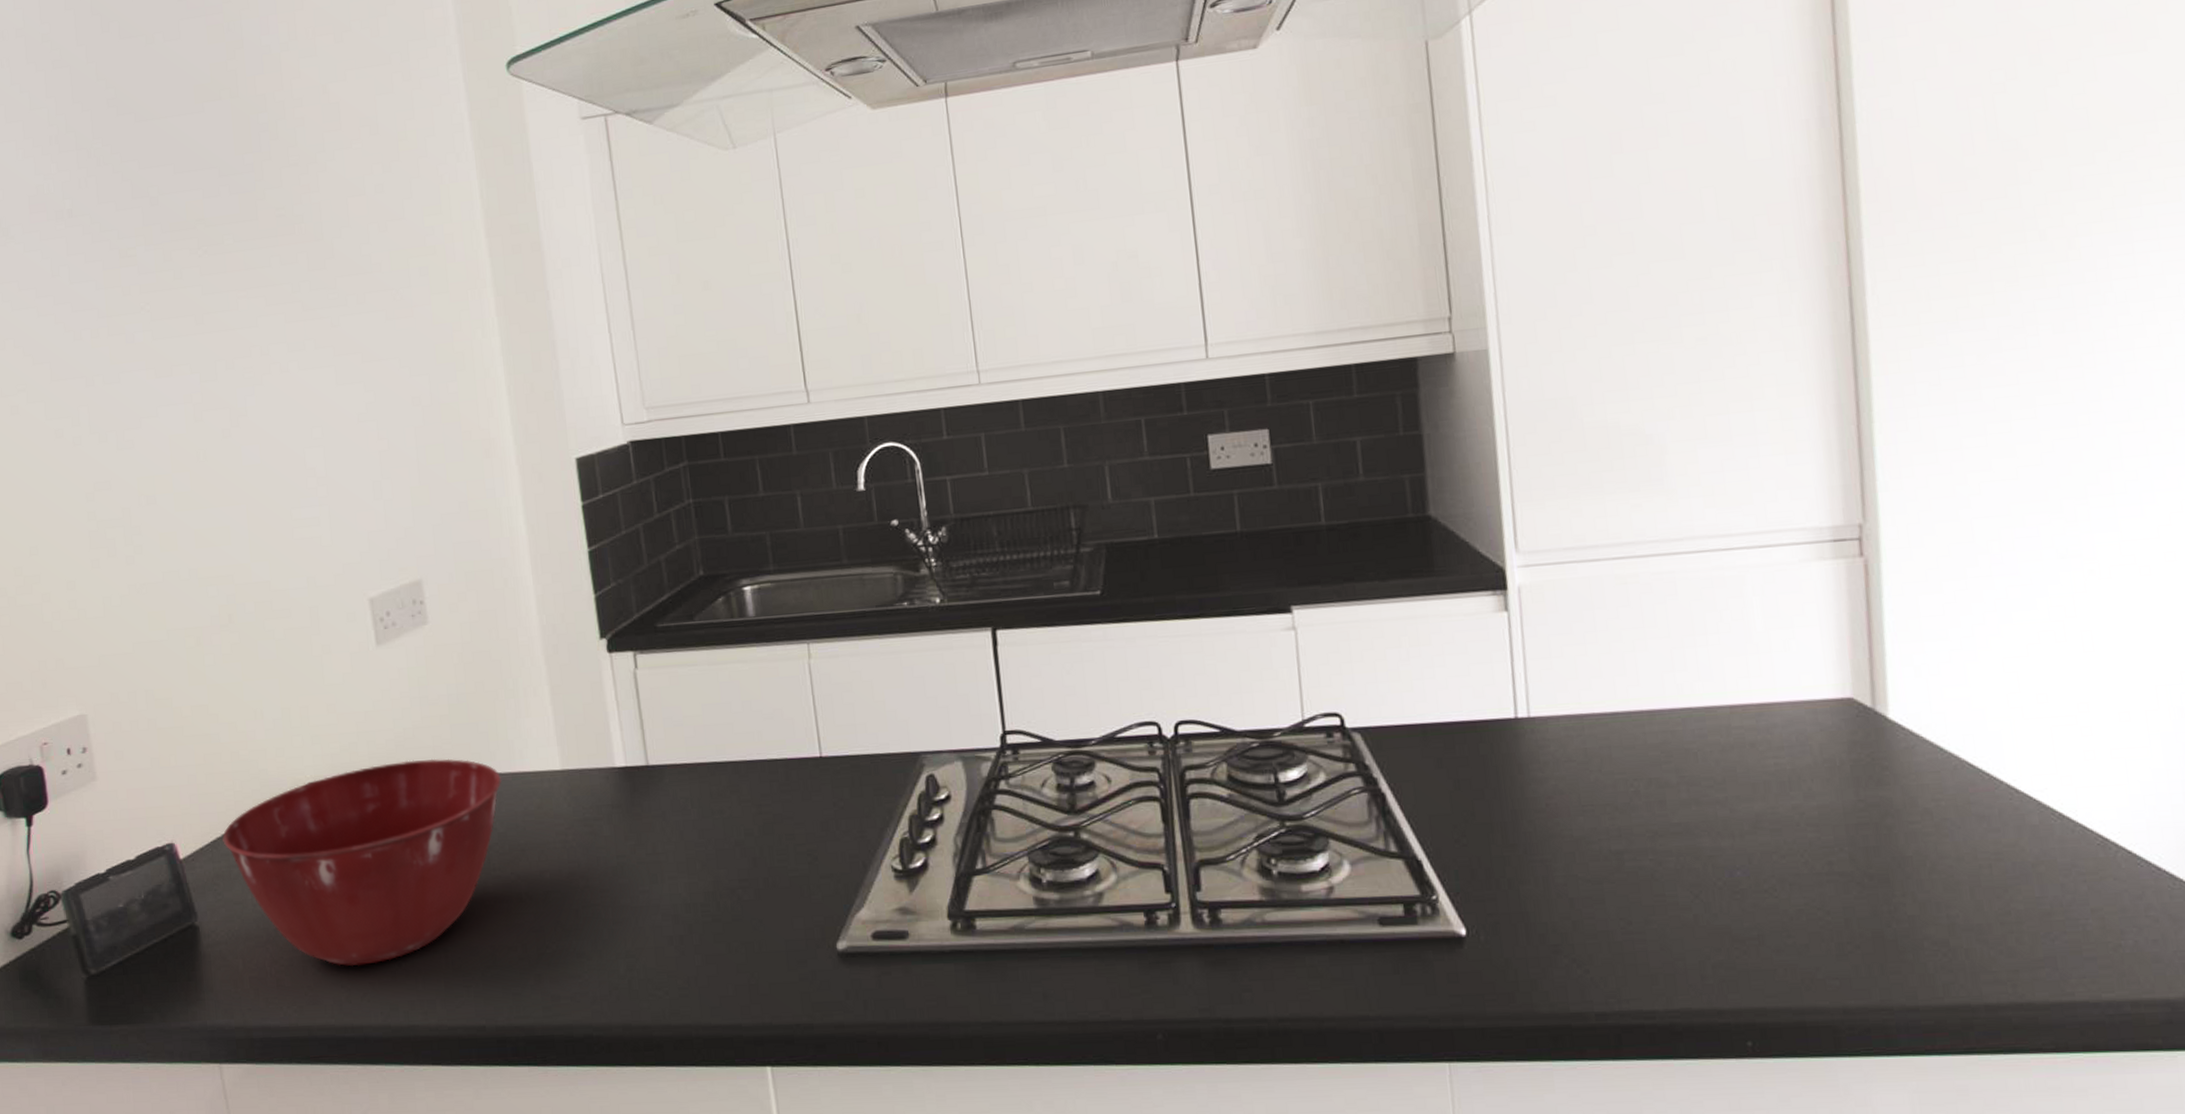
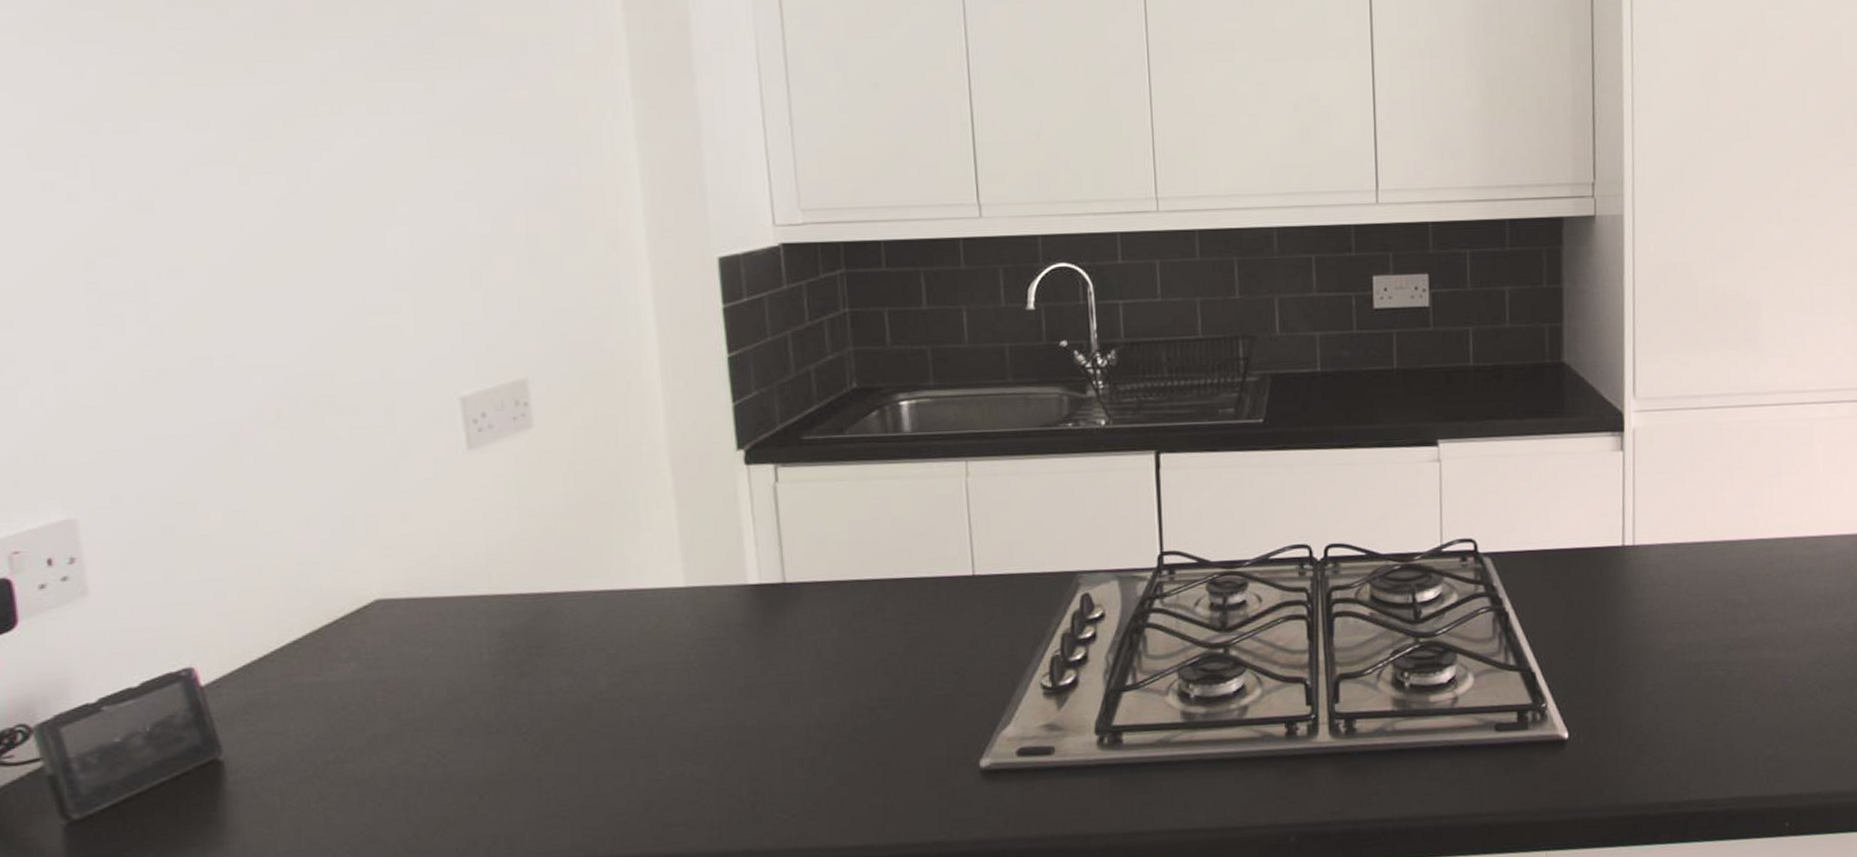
mixing bowl: present [222,758,501,967] -> none [259,573,614,801]

